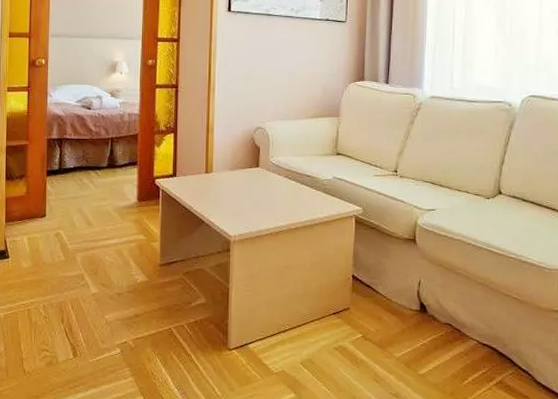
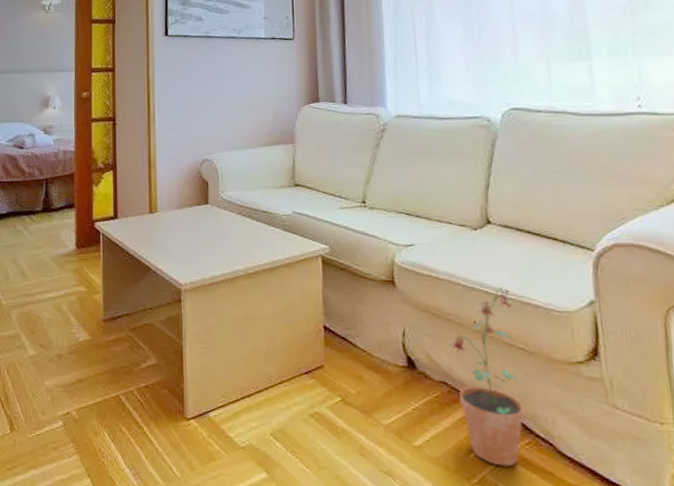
potted plant: none [458,248,513,392] -> present [451,288,525,467]

